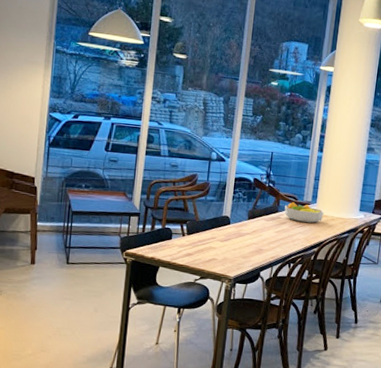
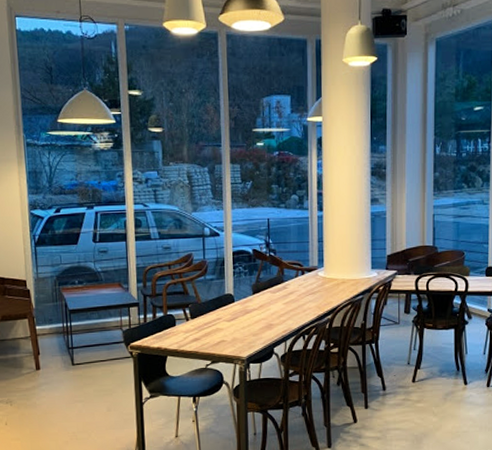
fruit bowl: present [284,202,324,223] -> none [290,269,333,289]

